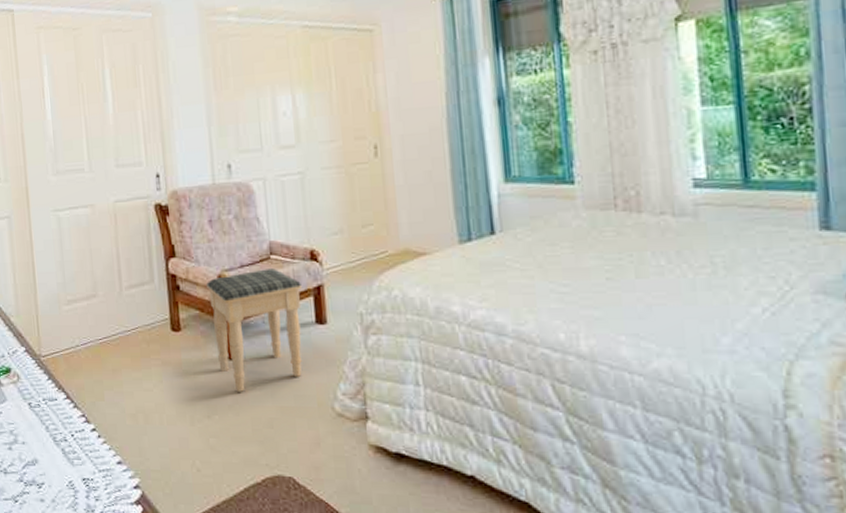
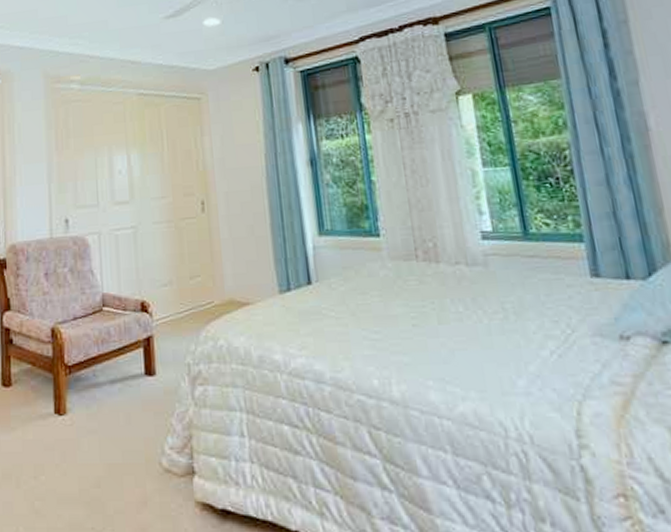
footstool: present [205,269,302,392] -> none [38,320,132,449]

